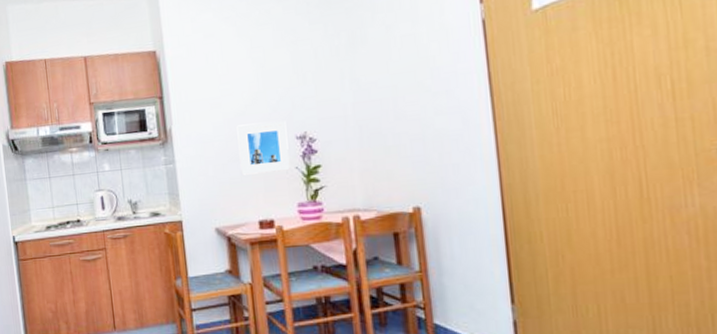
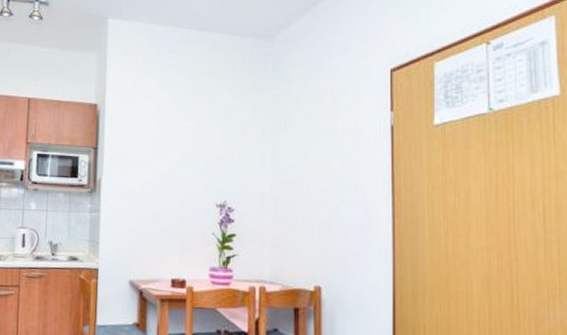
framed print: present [237,121,291,175] -> none [161,185,209,235]

